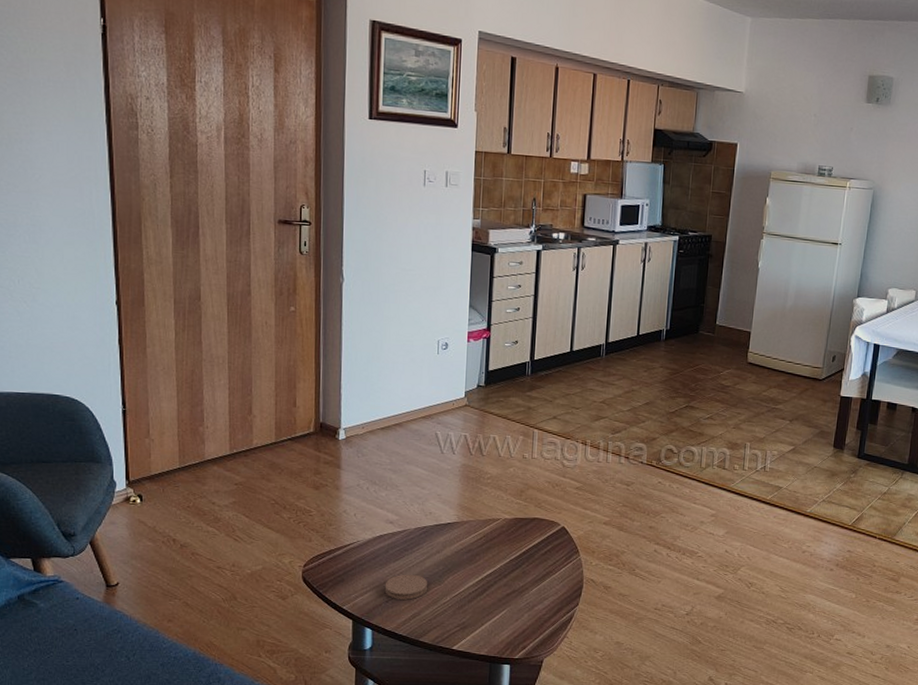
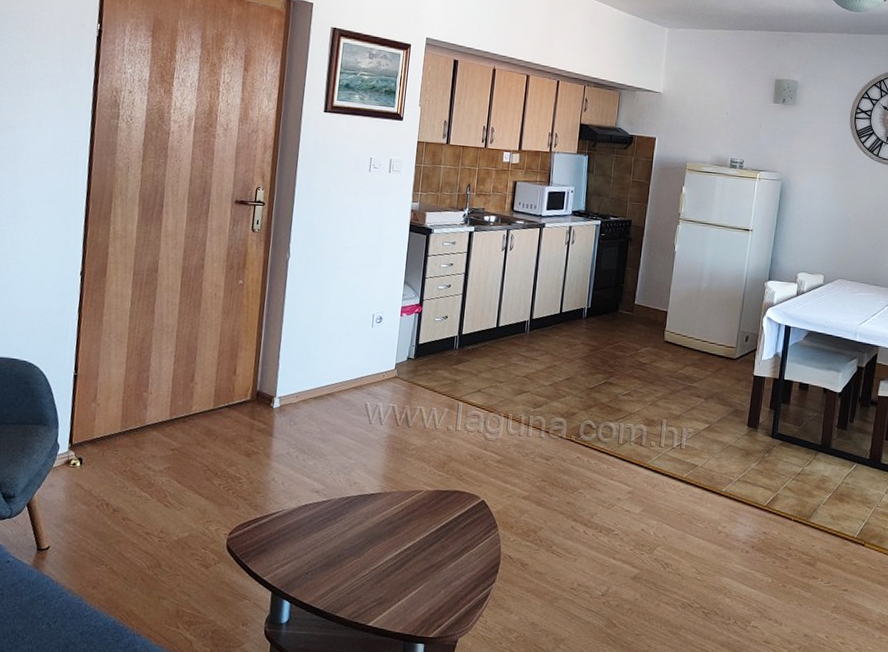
coaster: present [384,574,428,600] -> none [305,545,349,572]

